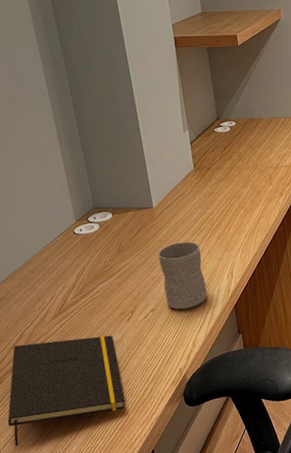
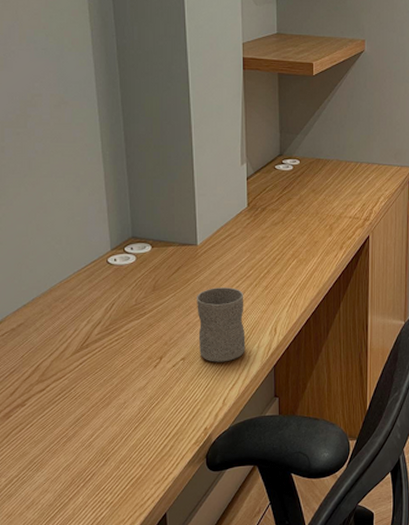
notepad: present [7,335,126,447] -> none [12,378,142,489]

